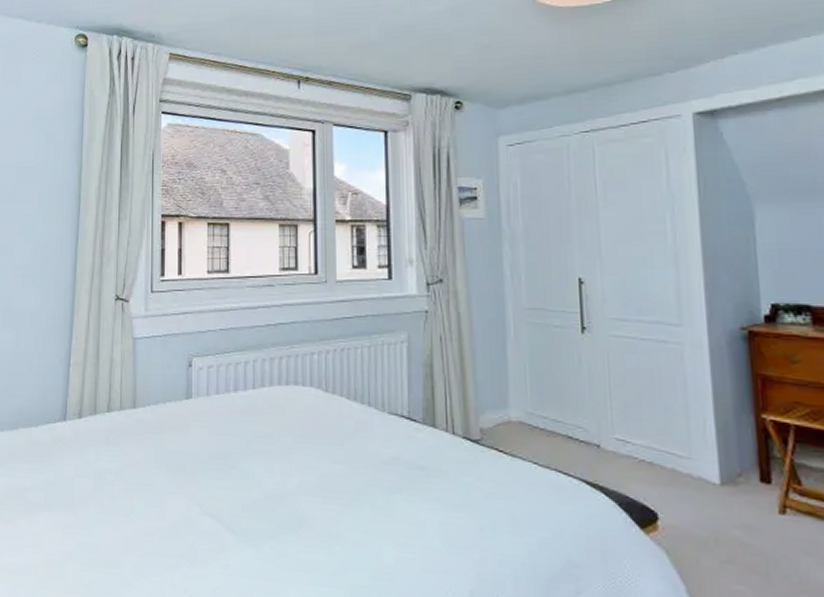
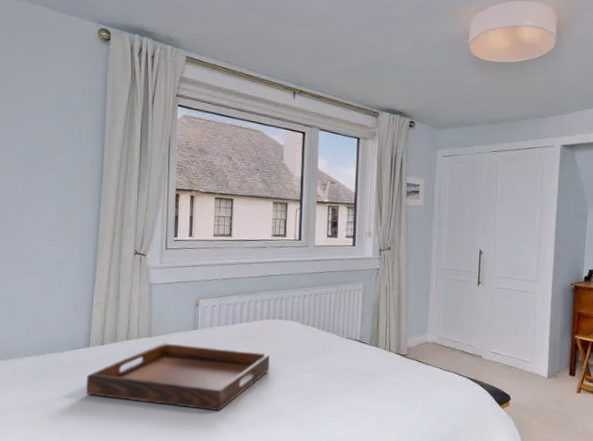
serving tray: none [62,416,285,514] -> present [86,343,270,411]

